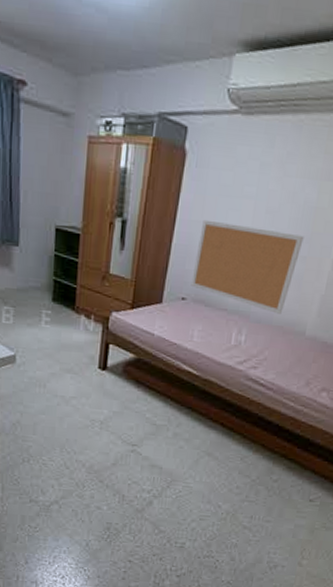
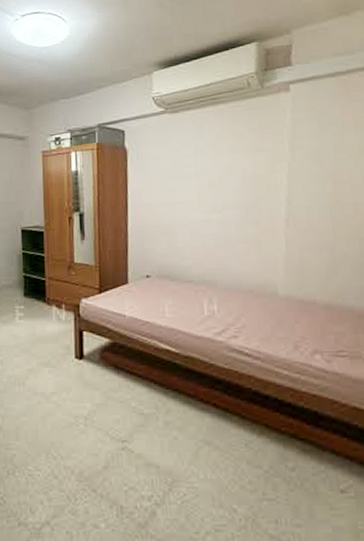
bulletin board: present [191,219,304,314] -> none [152,201,251,278]

